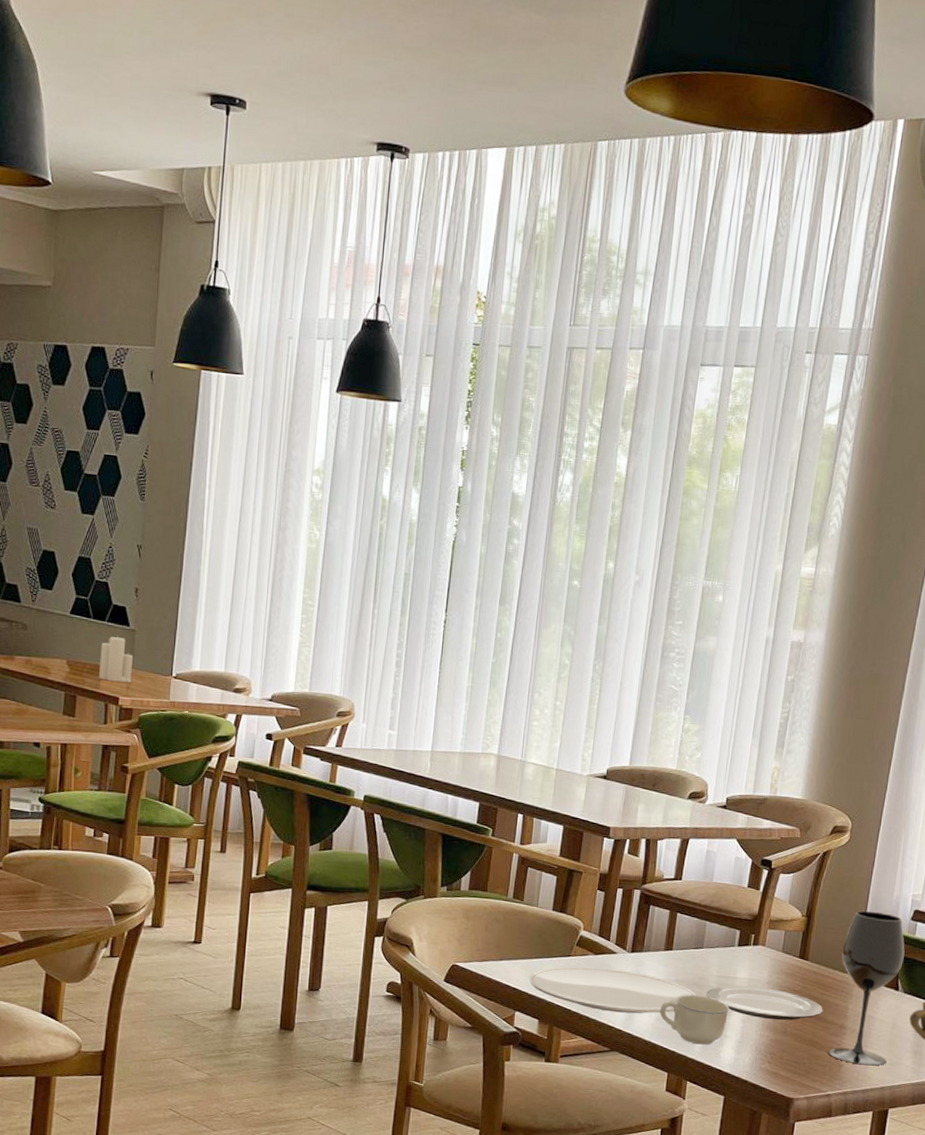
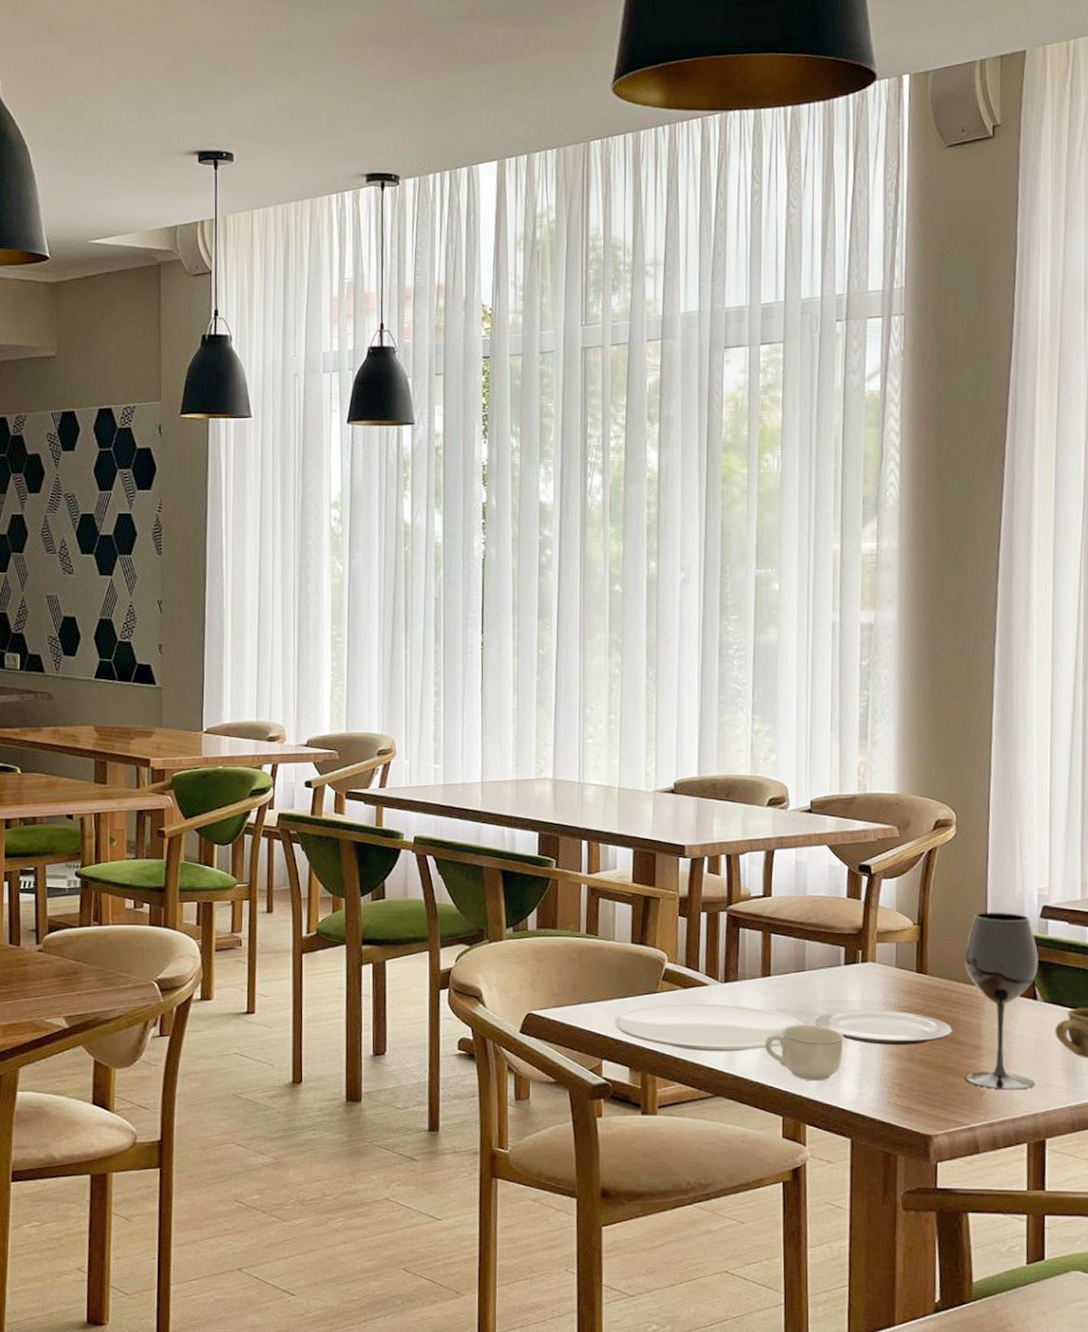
candle: present [99,635,133,683] -> none [128,695,162,743]

